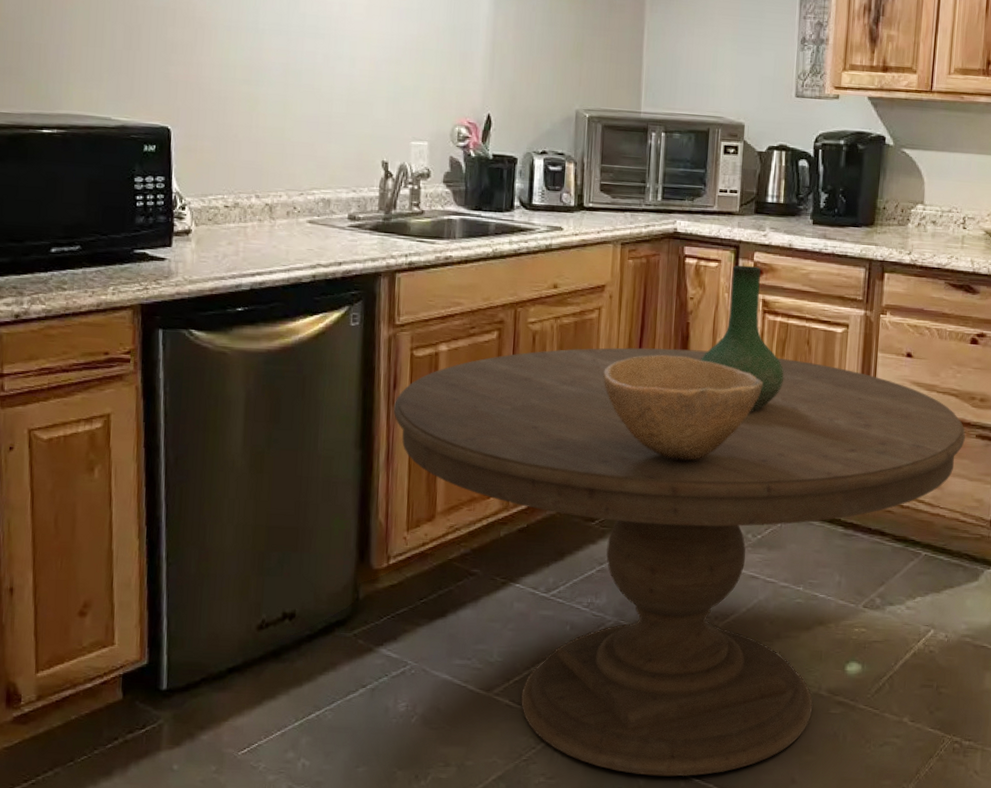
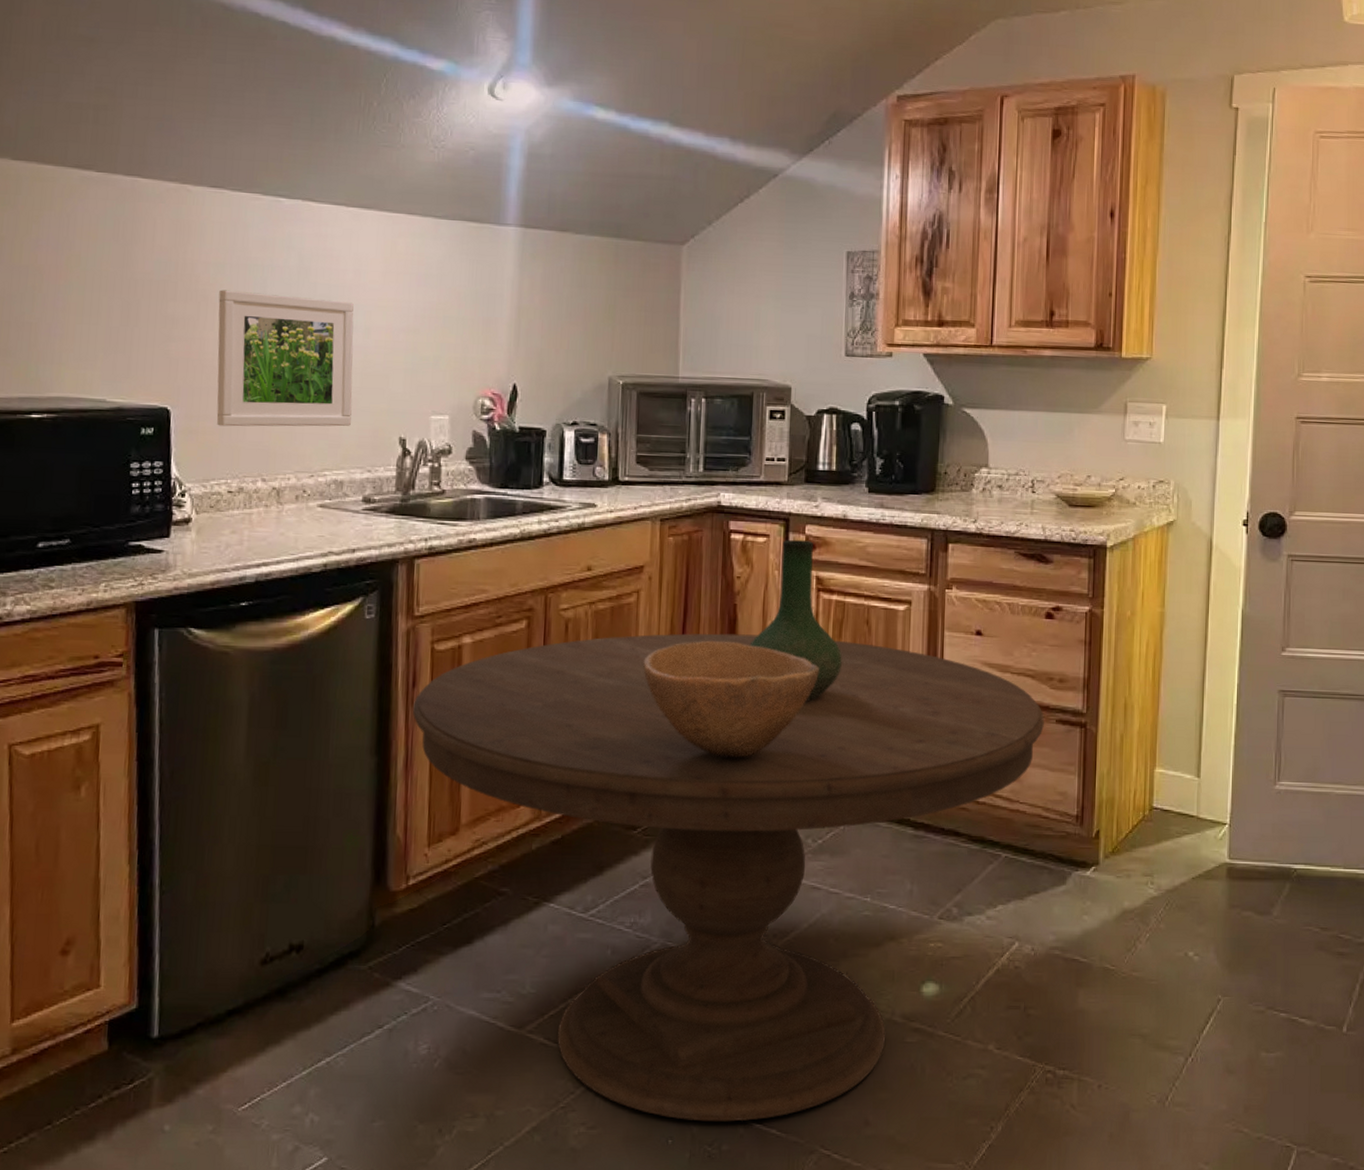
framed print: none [213,18,340,149] -> present [216,290,354,427]

